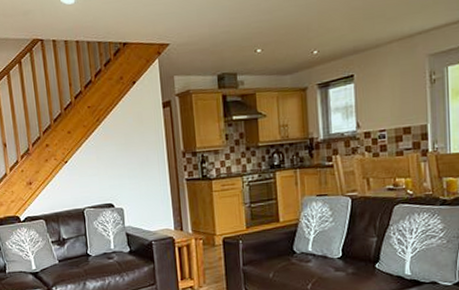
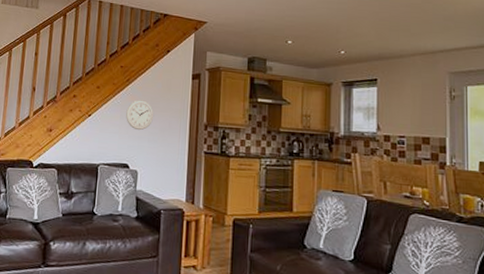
wall clock: none [102,138,130,169] -> present [126,100,153,131]

